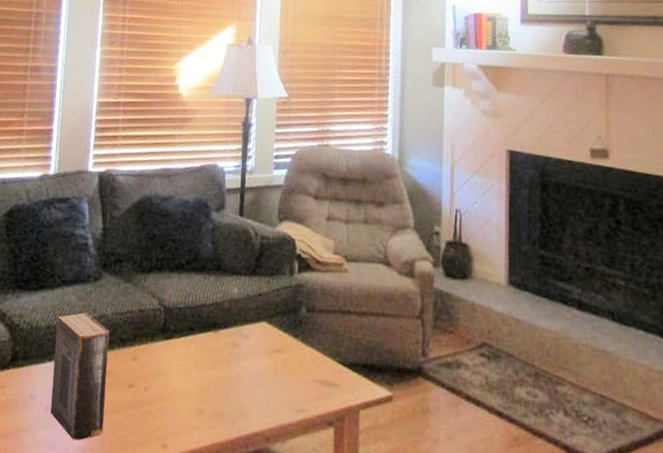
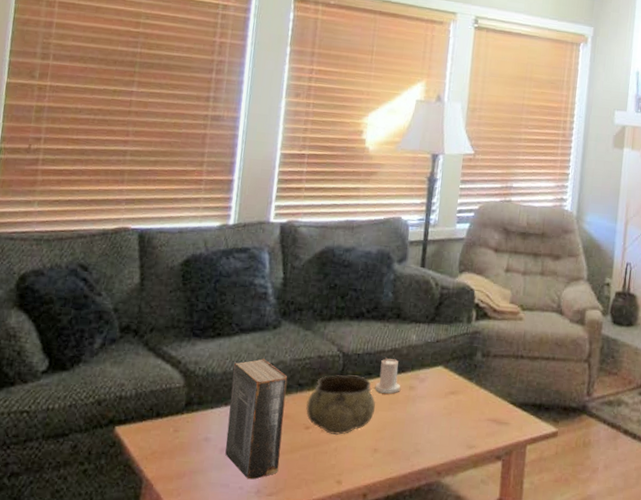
decorative bowl: none [129,330,199,395] -> present [306,375,376,436]
candle: none [197,312,224,351] -> present [375,357,401,394]

